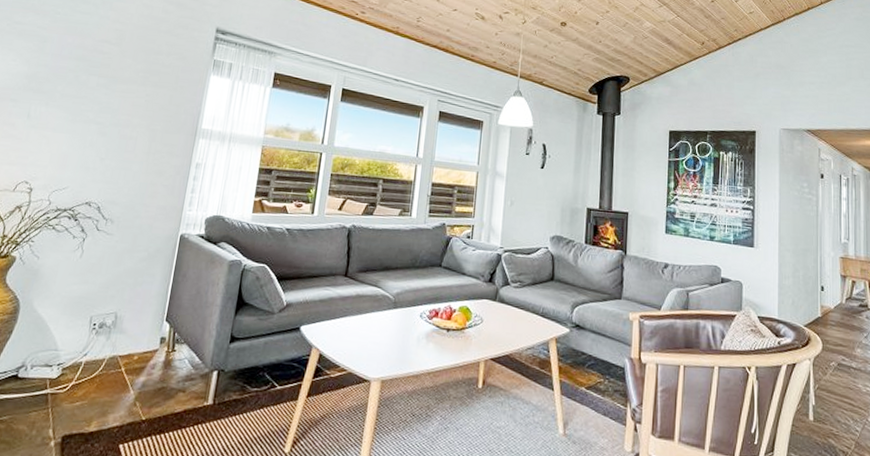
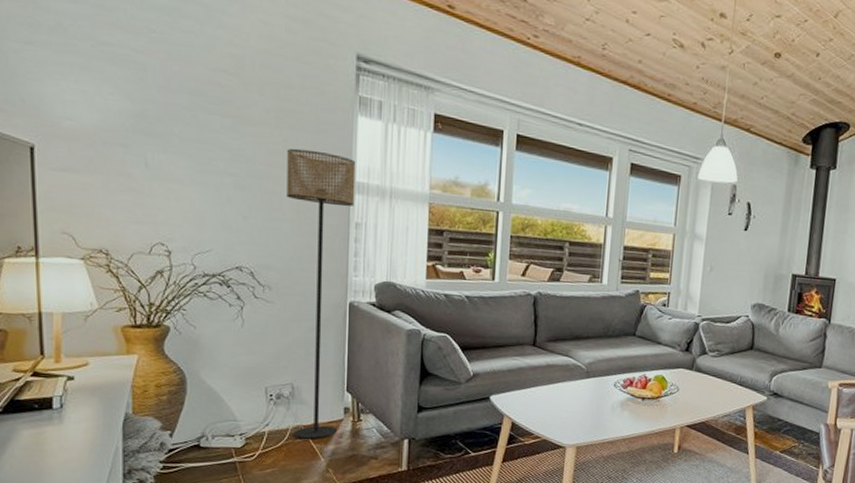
floor lamp: none [108,101,204,370] -> present [287,148,356,439]

